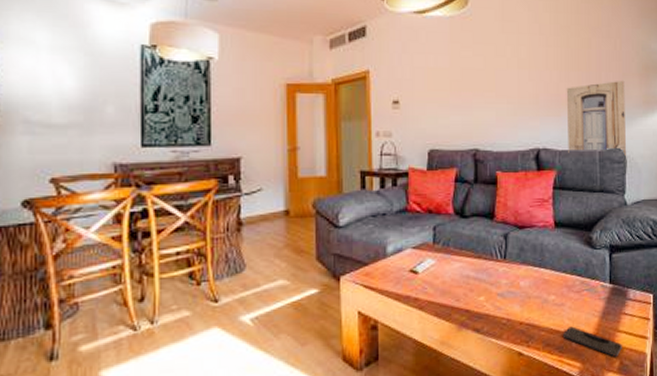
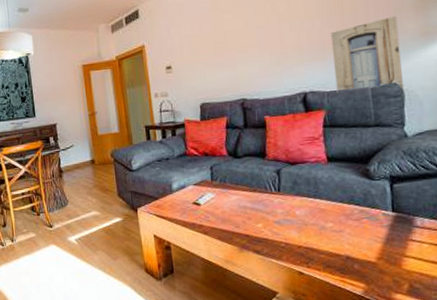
smartphone: present [563,326,622,357] -> none [344,251,411,280]

